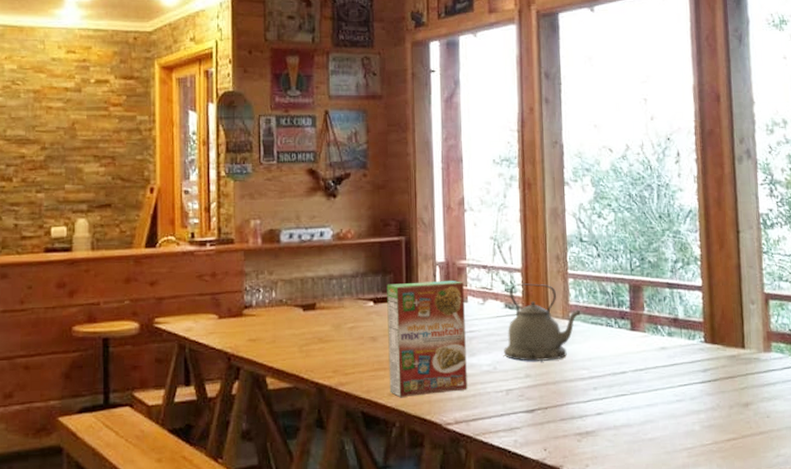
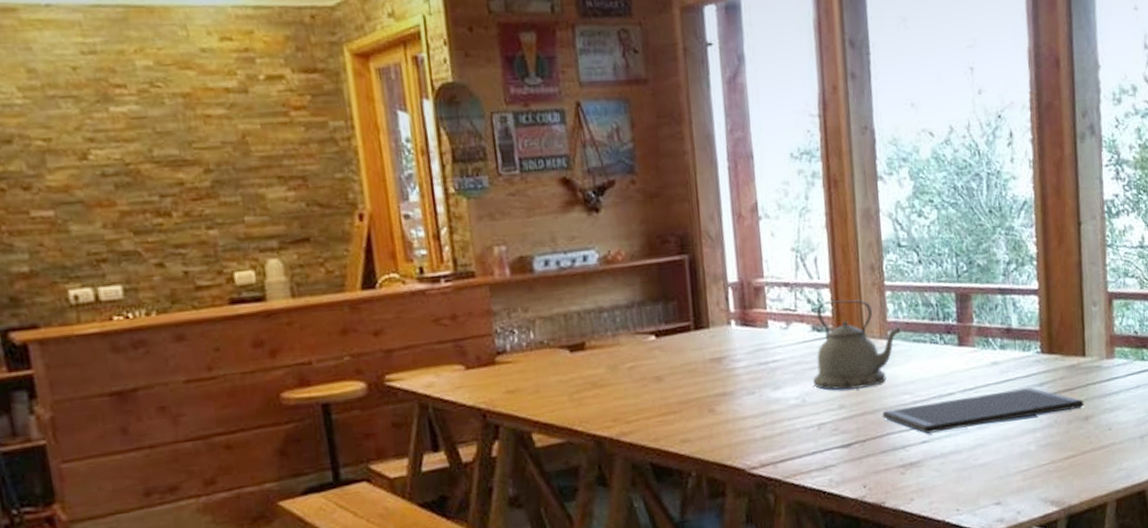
cereal box: present [387,280,468,397] -> none [670,302,773,443]
cutting board: none [563,373,744,406] -> present [882,387,1084,434]

